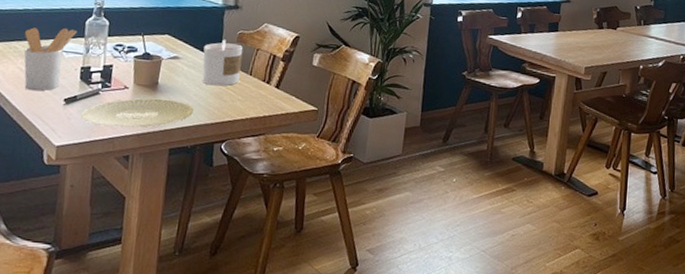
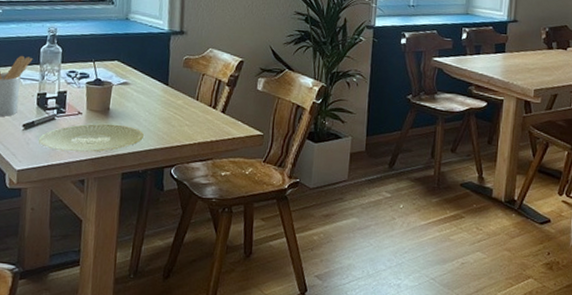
candle: present [202,39,243,86] -> none [151,65,189,111]

